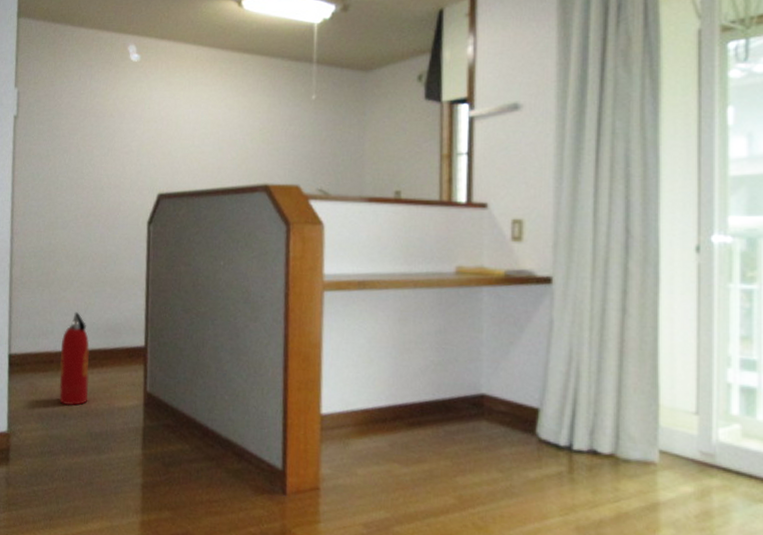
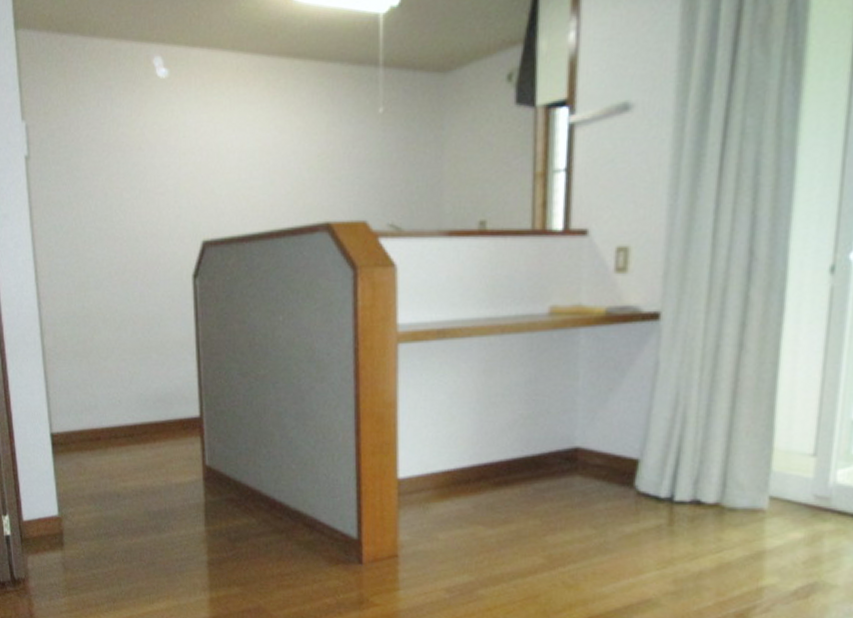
fire extinguisher: present [59,312,90,406] -> none [108,383,143,485]

